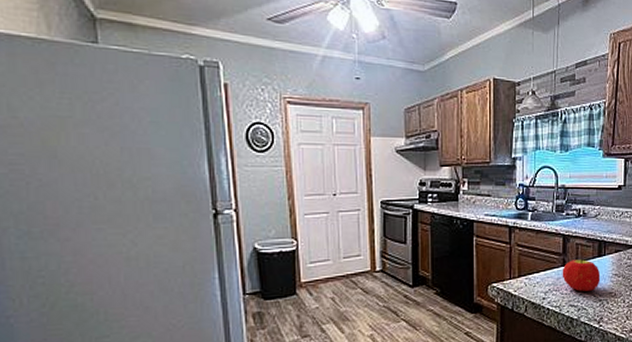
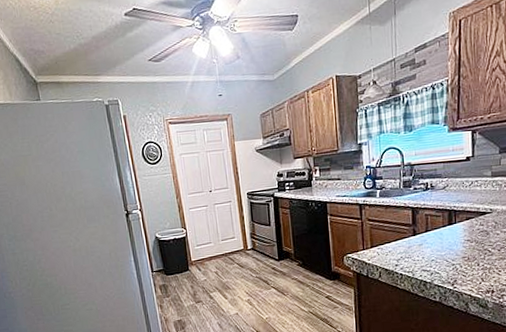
fruit: present [562,258,601,291] -> none [413,227,453,257]

